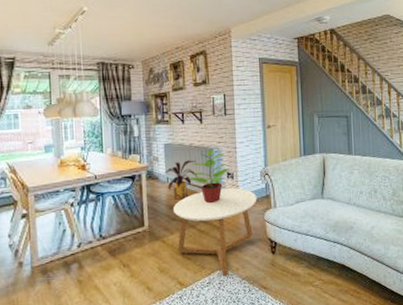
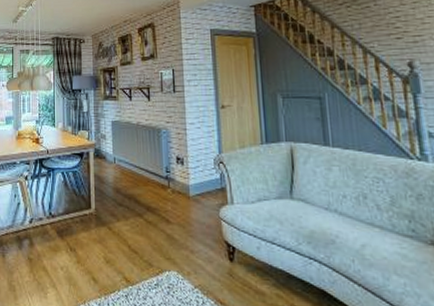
house plant: present [164,160,198,200] -> none [111,140,146,183]
coffee table: present [174,187,257,276] -> none [120,174,211,280]
potted plant: present [189,150,230,204] -> none [136,130,179,191]

